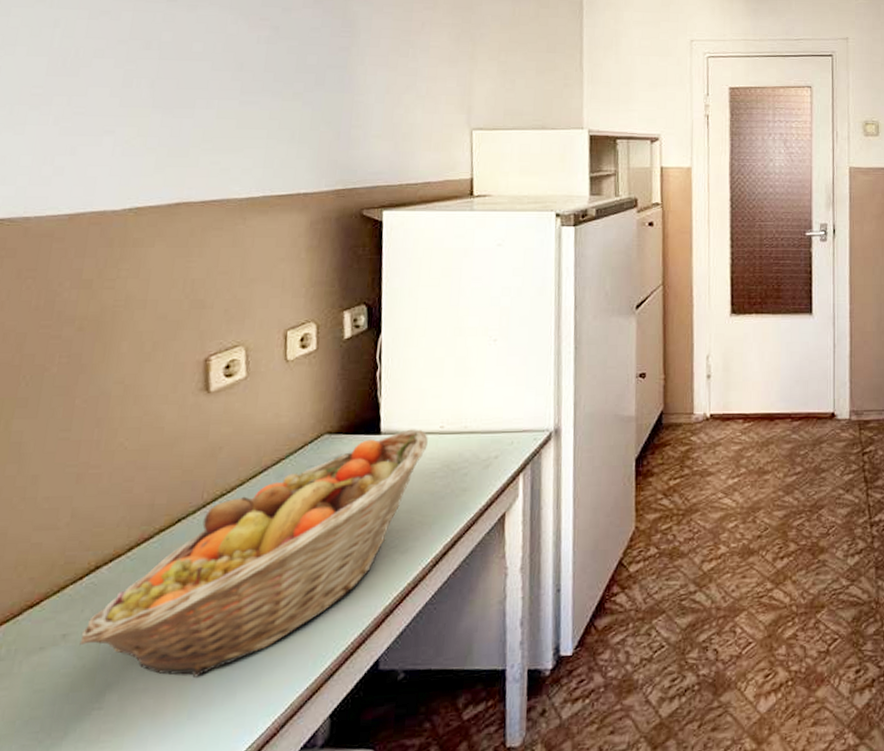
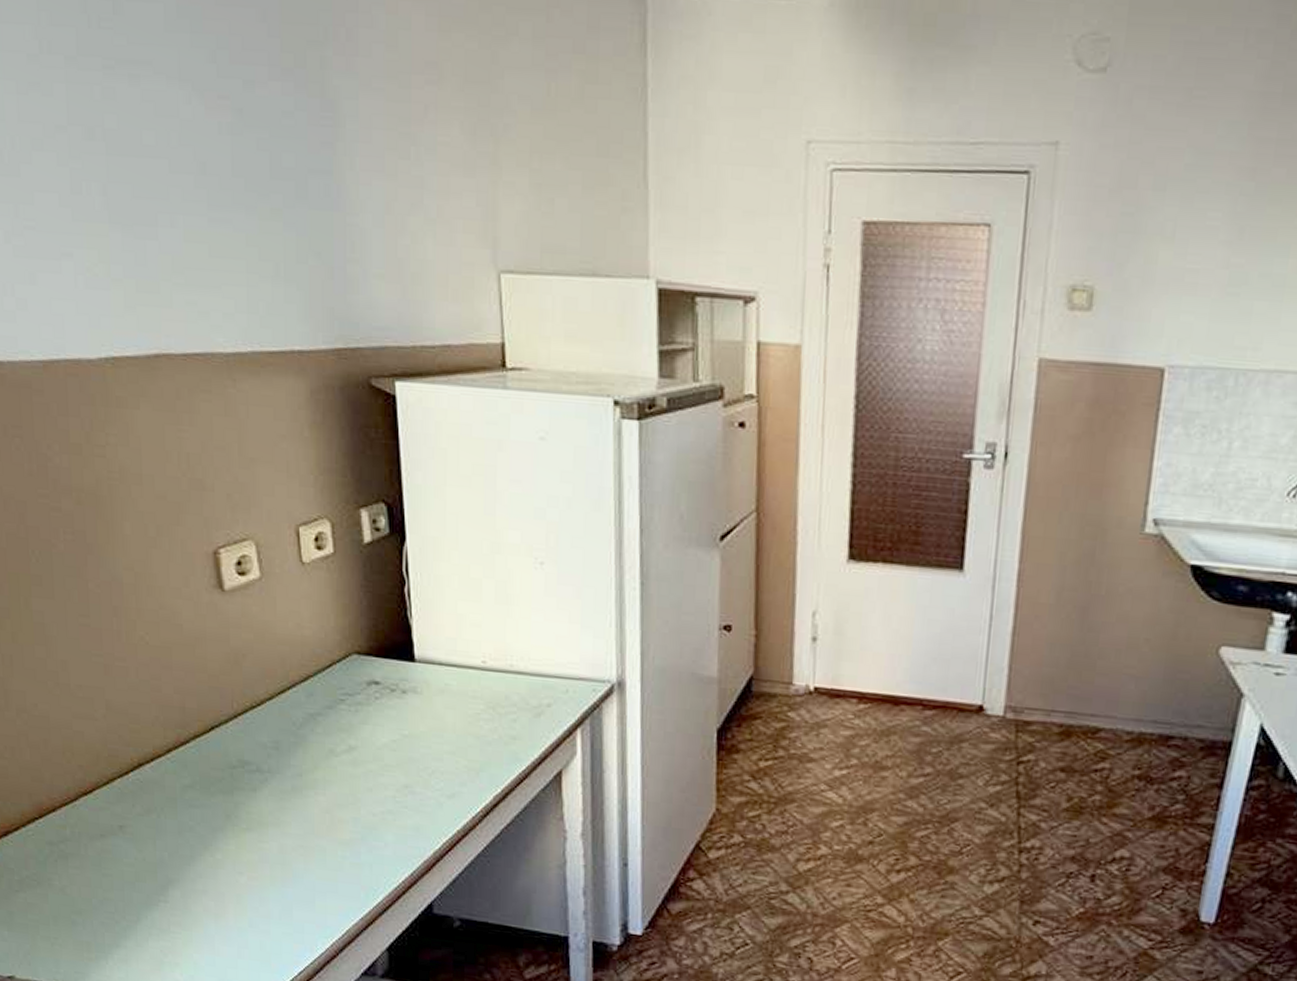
fruit basket: present [79,429,428,677] -> none [136,660,469,889]

